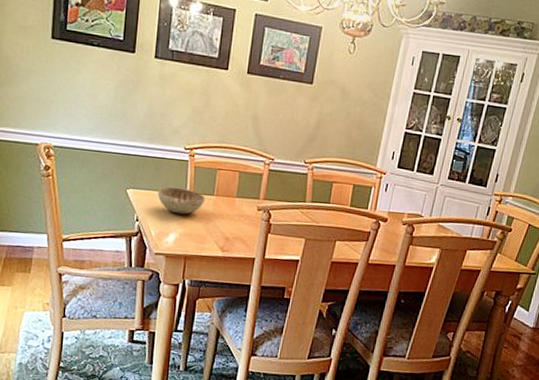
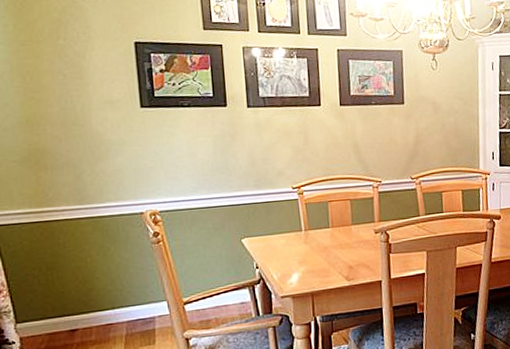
decorative bowl: present [157,186,206,215] -> none [273,226,322,253]

